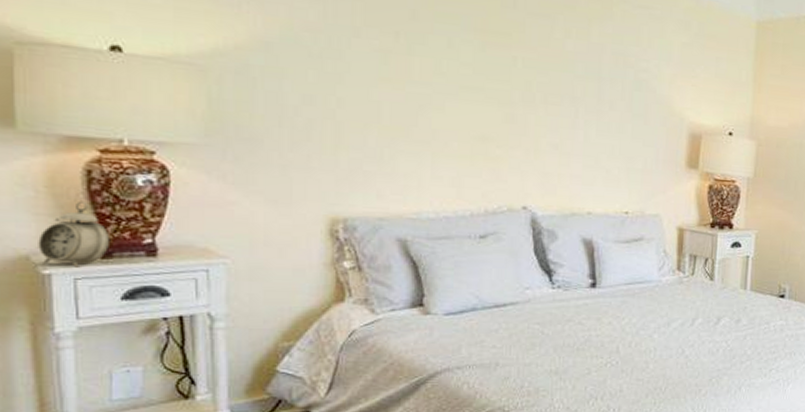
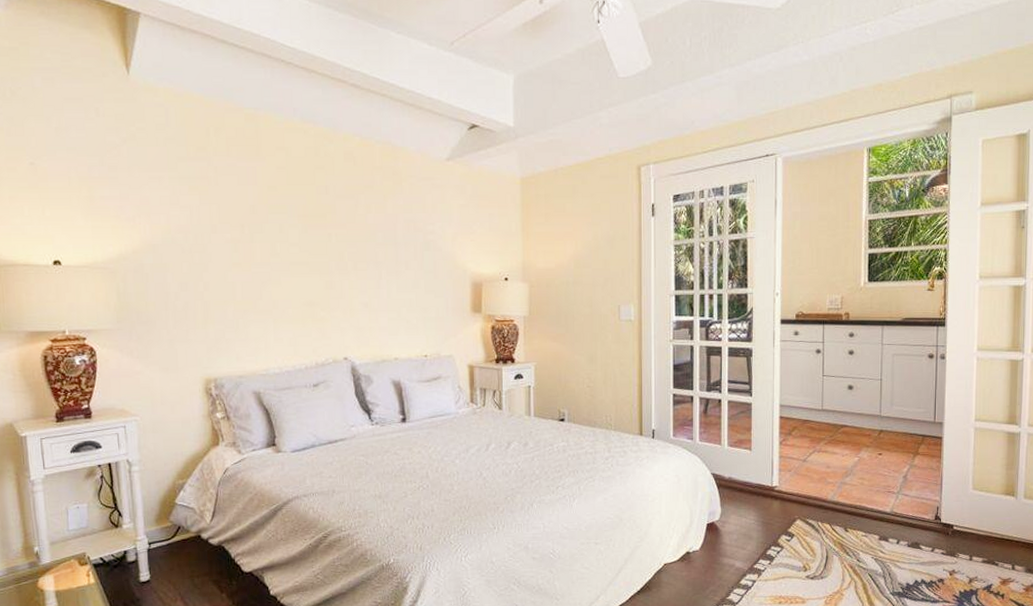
alarm clock: present [38,200,109,268] -> none [17,379,61,430]

